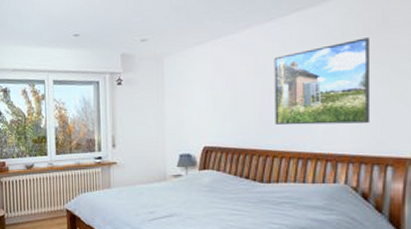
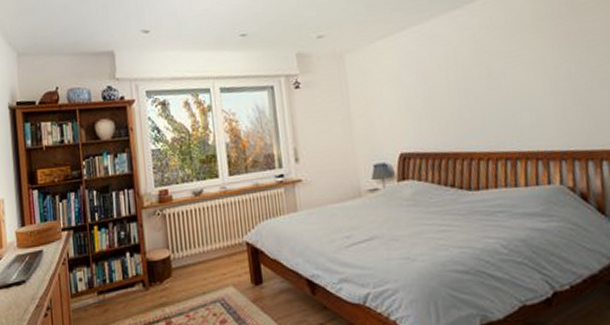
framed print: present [274,37,369,125] -> none [465,21,575,122]

